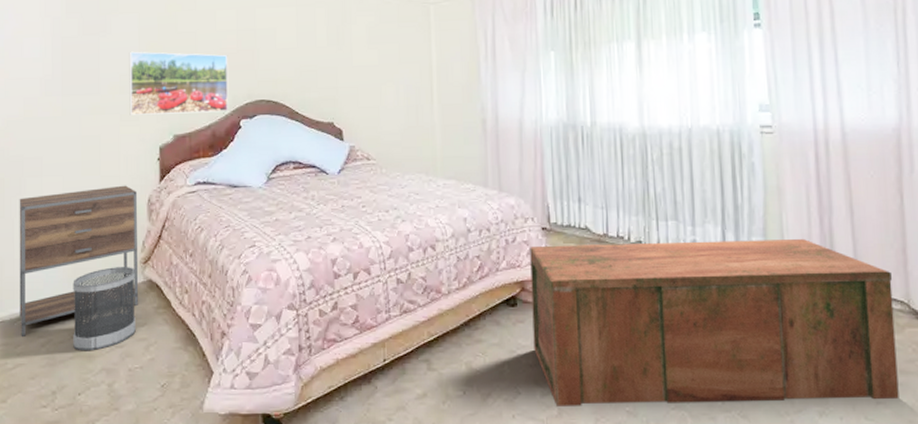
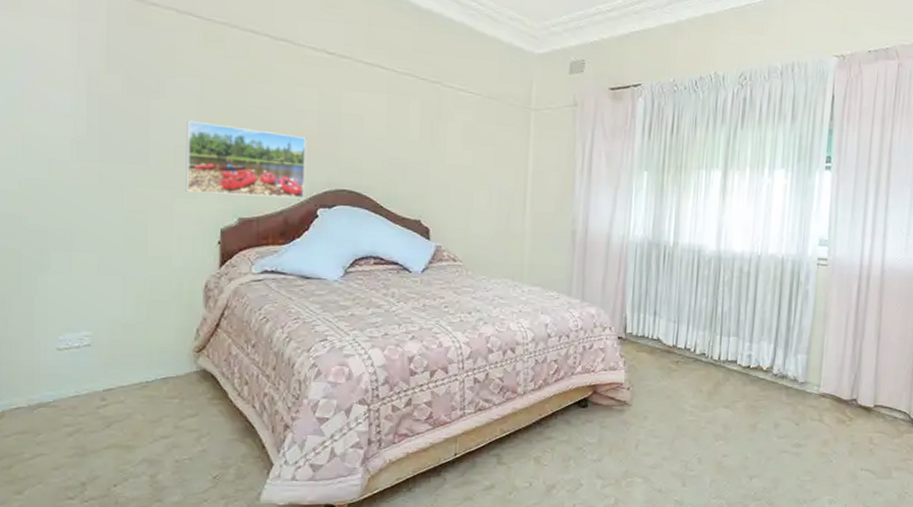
nightstand: present [19,185,138,336] -> none [40,267,193,425]
wastebasket: present [73,267,136,351] -> none [108,354,186,442]
bench: present [530,239,899,406] -> none [599,353,901,496]

